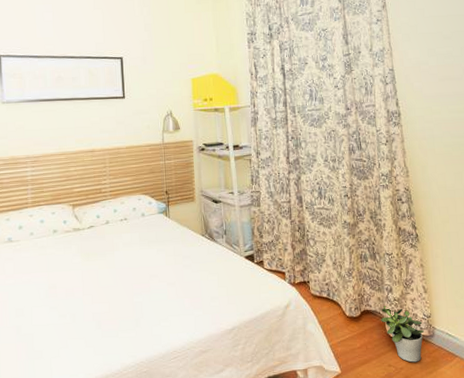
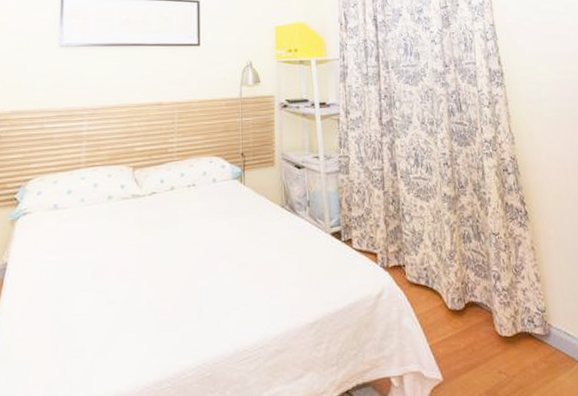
potted plant: present [381,306,424,363] -> none [488,297,539,369]

